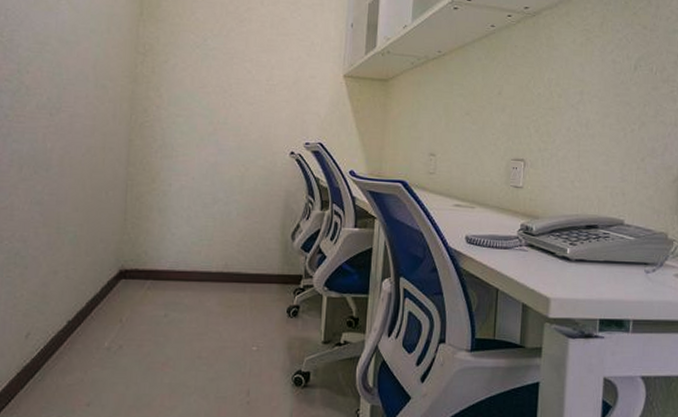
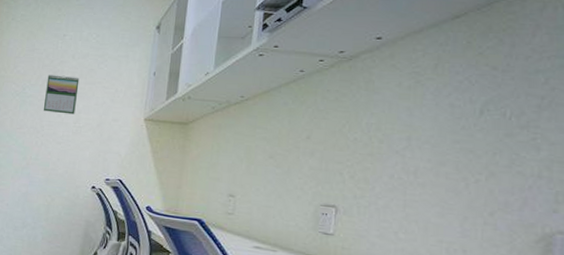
calendar: none [231,23,271,71] -> present [44,75,80,115]

